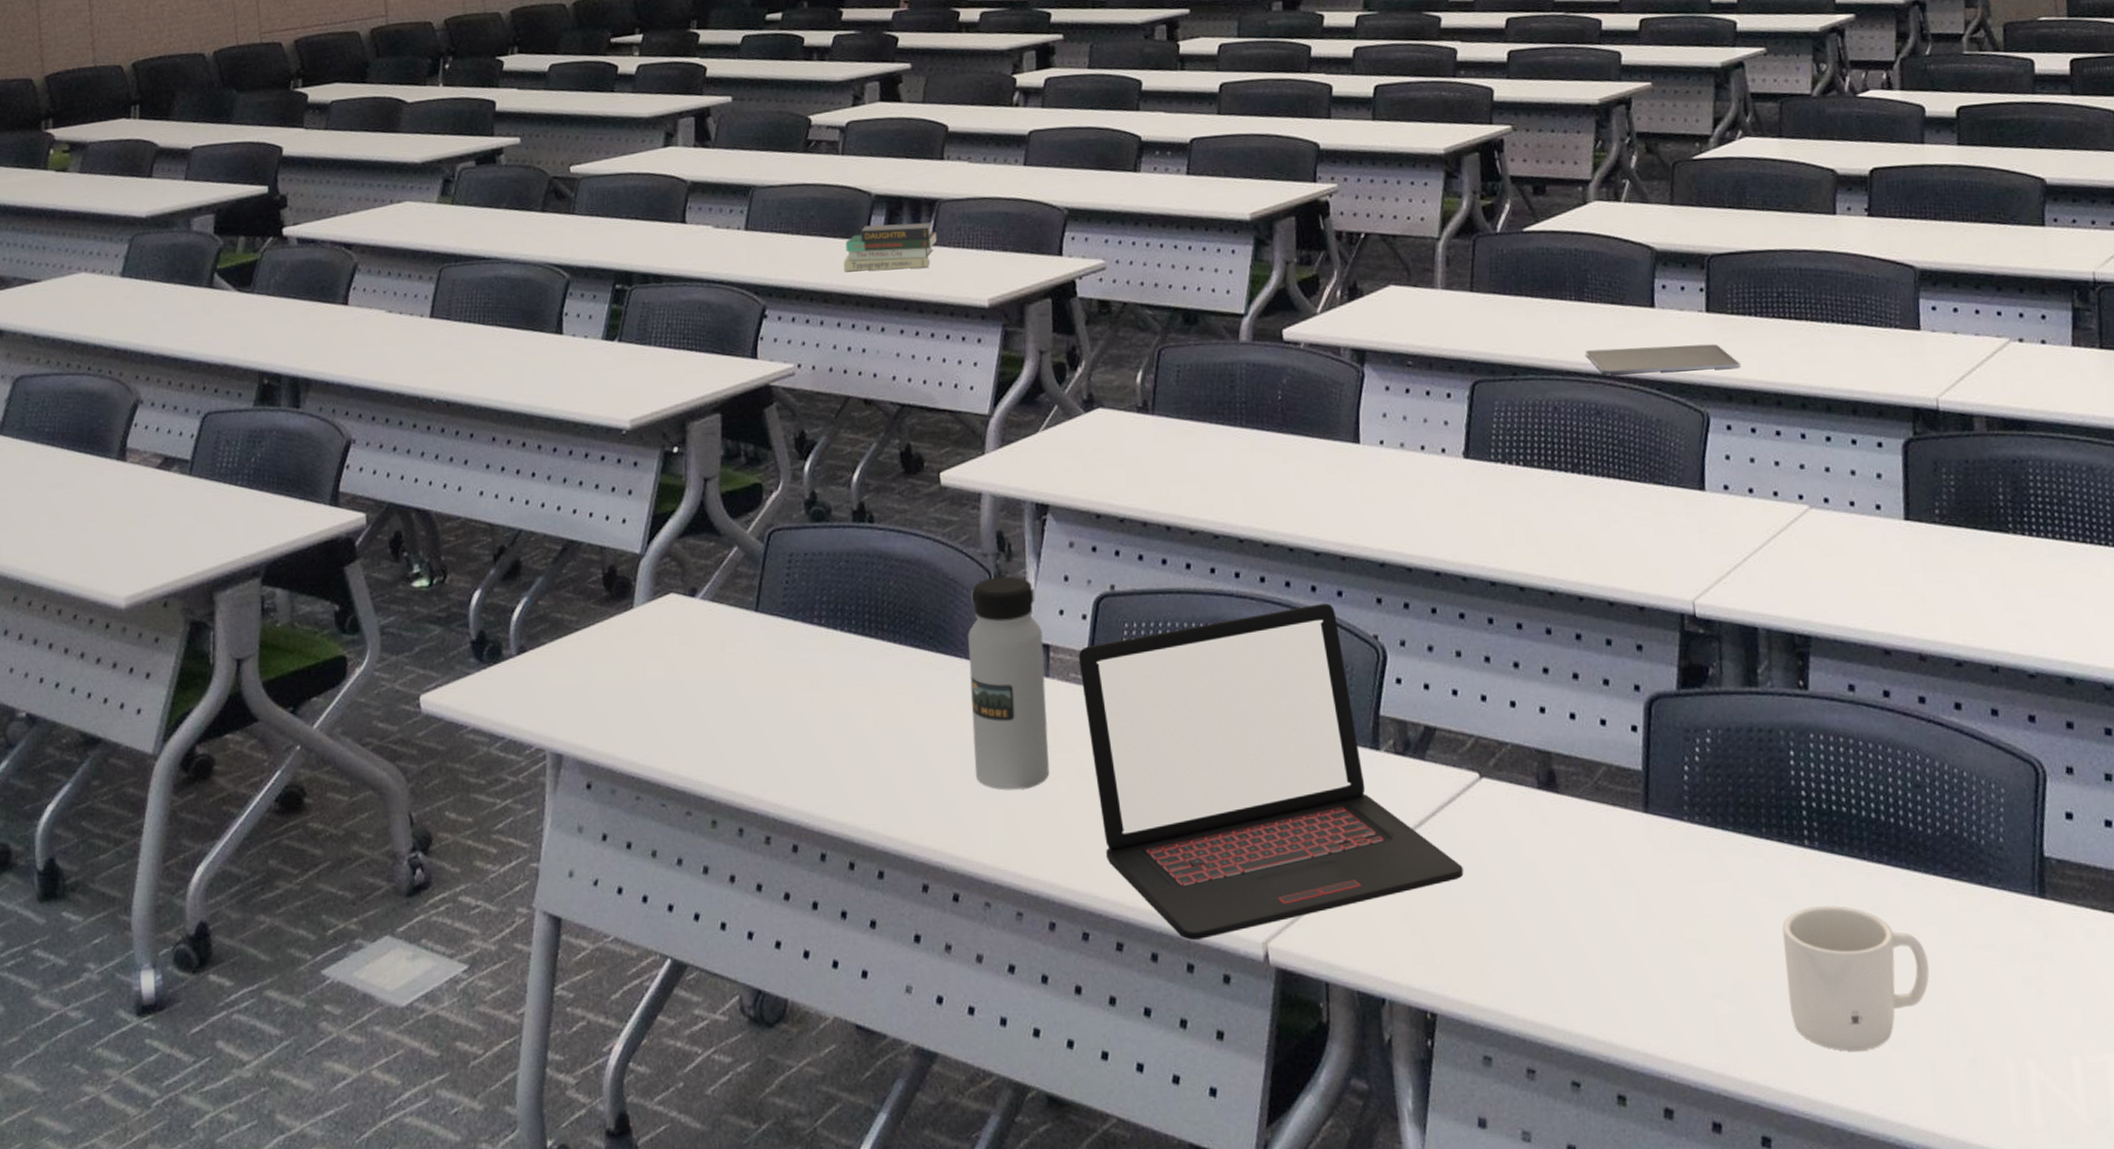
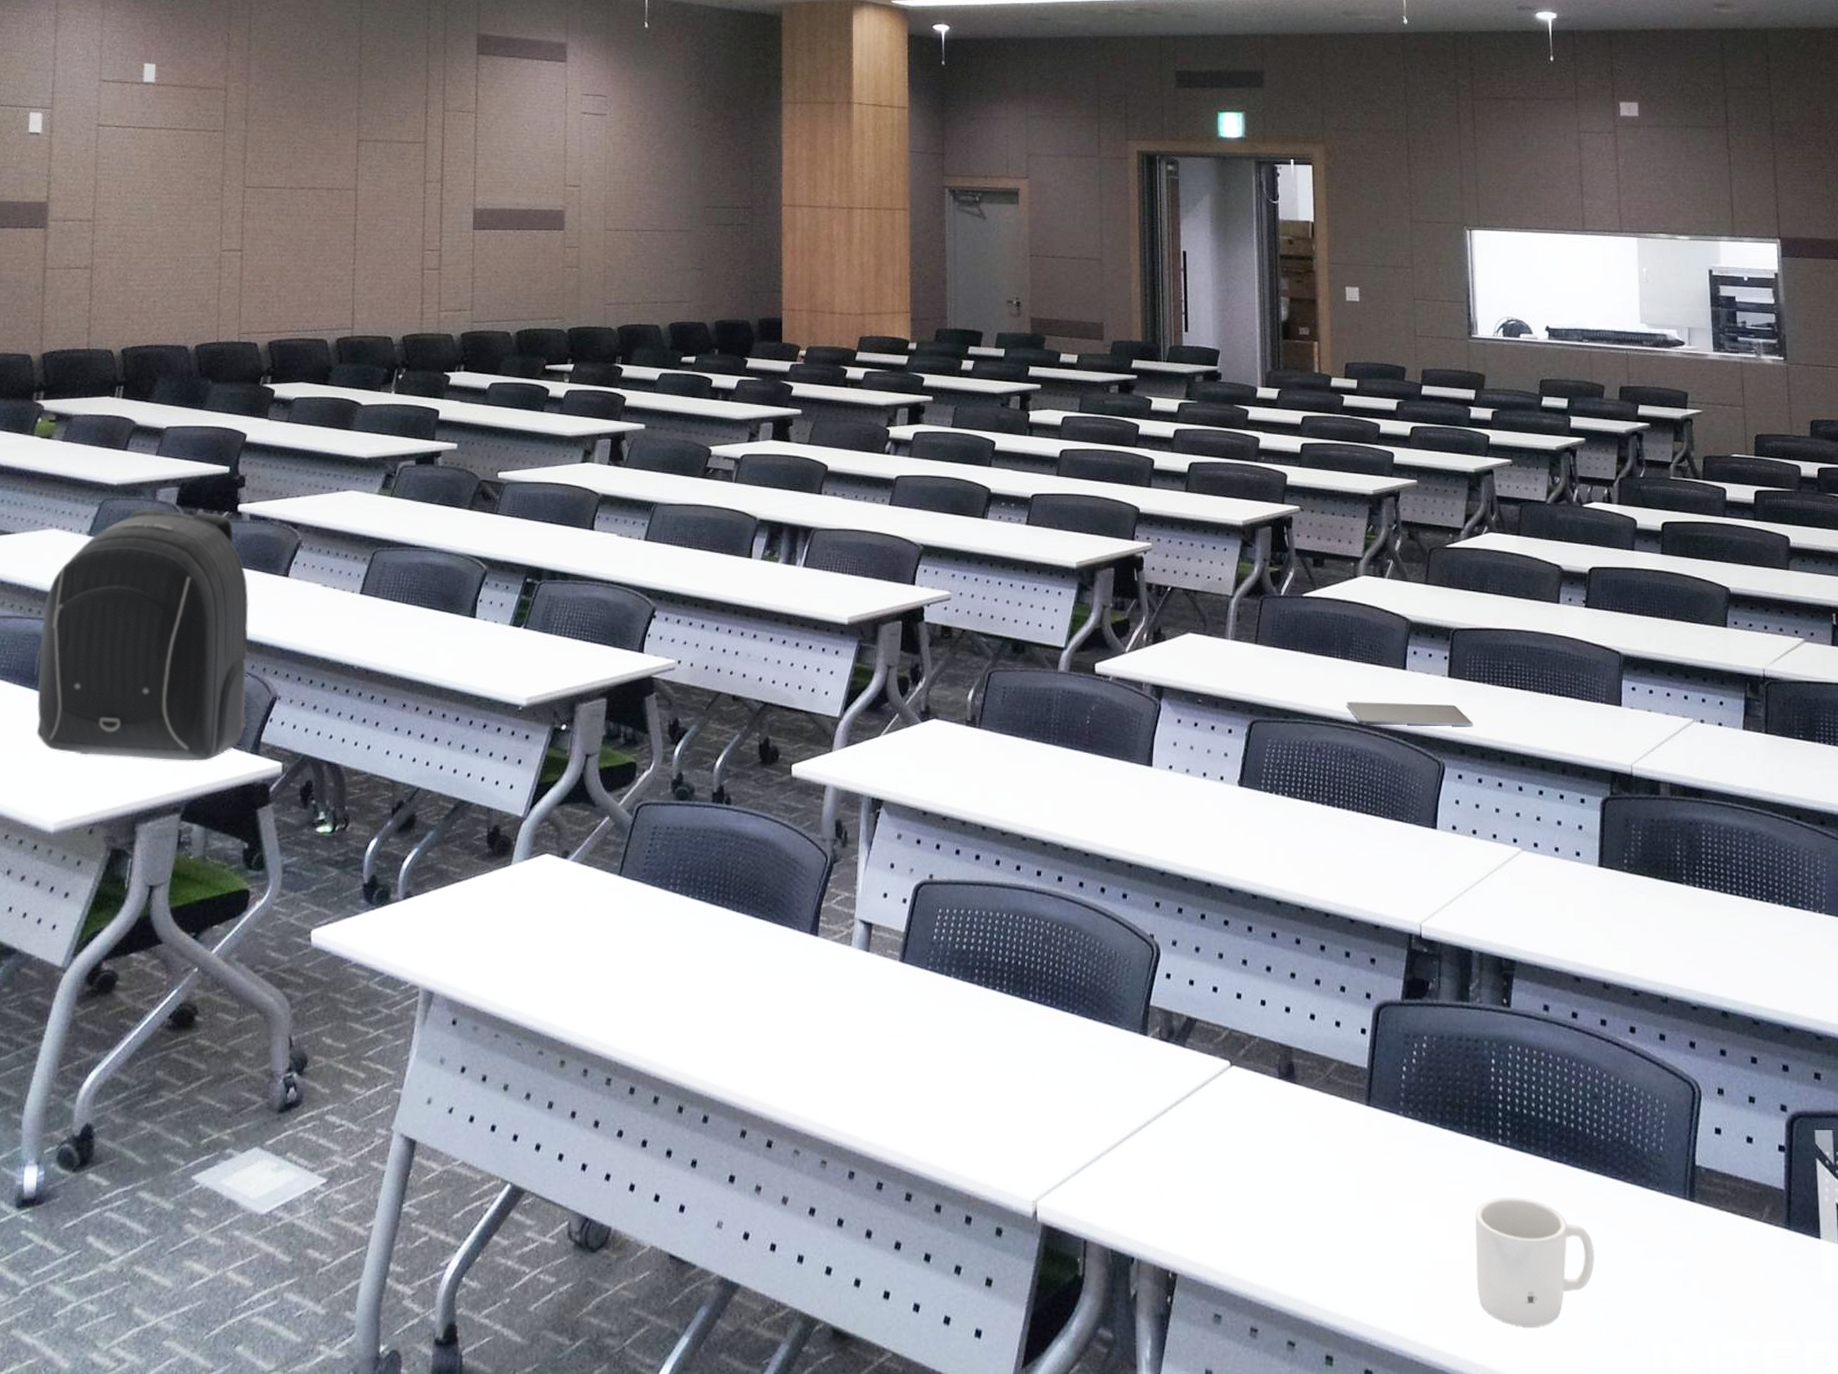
backpack: none [82,239,321,521] -> present [34,509,249,761]
books: present [843,222,937,272] -> none [726,545,810,585]
water bottle: present [968,576,1050,790] -> none [797,860,867,1050]
laptop: present [1078,603,1464,941] -> none [896,904,1210,1196]

